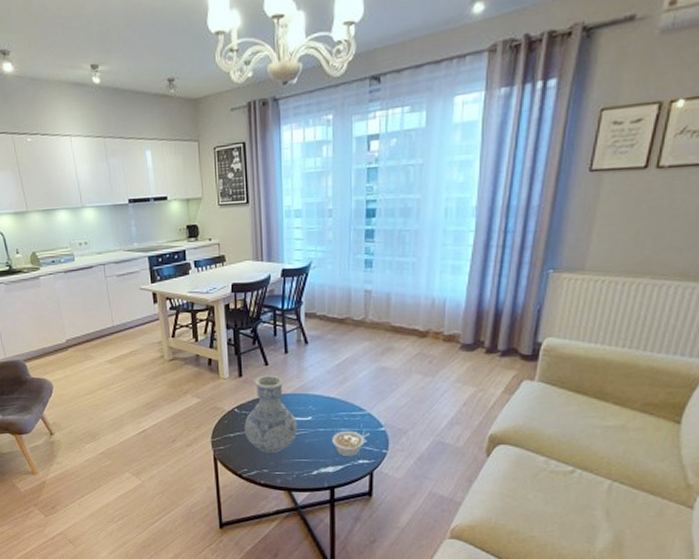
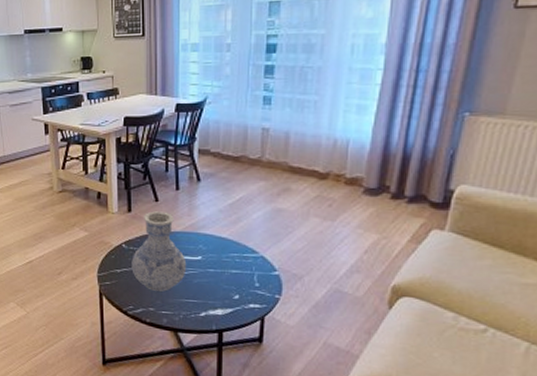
legume: present [332,430,370,457] -> none [222,272,262,301]

